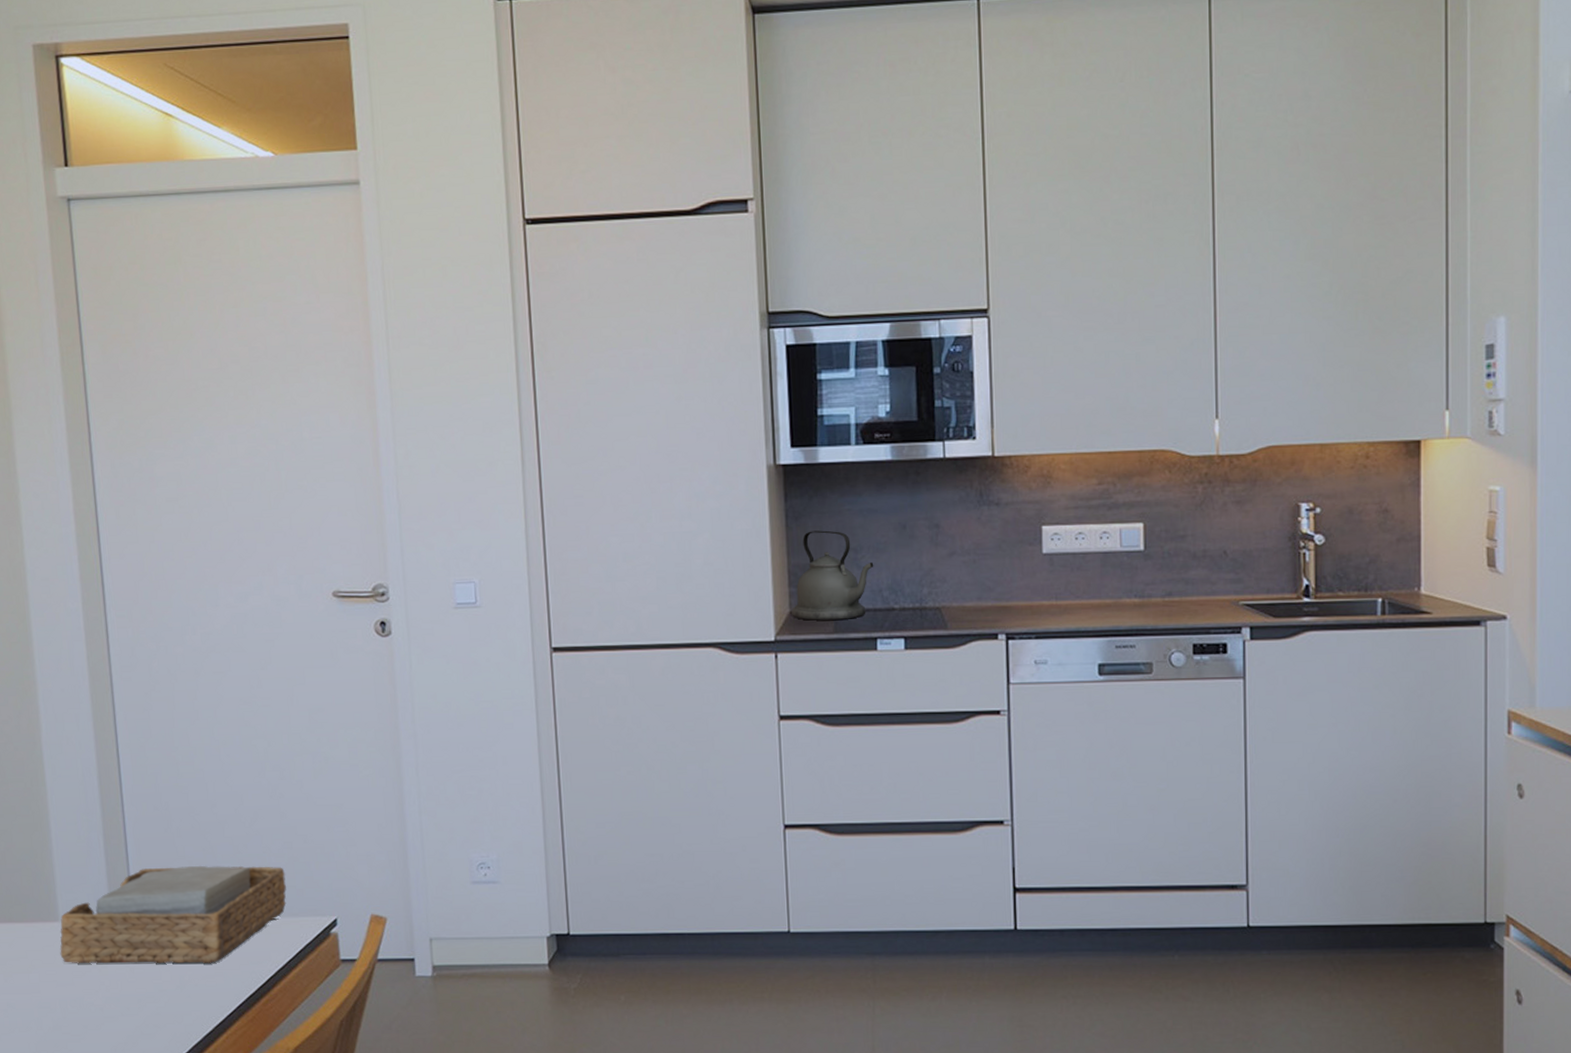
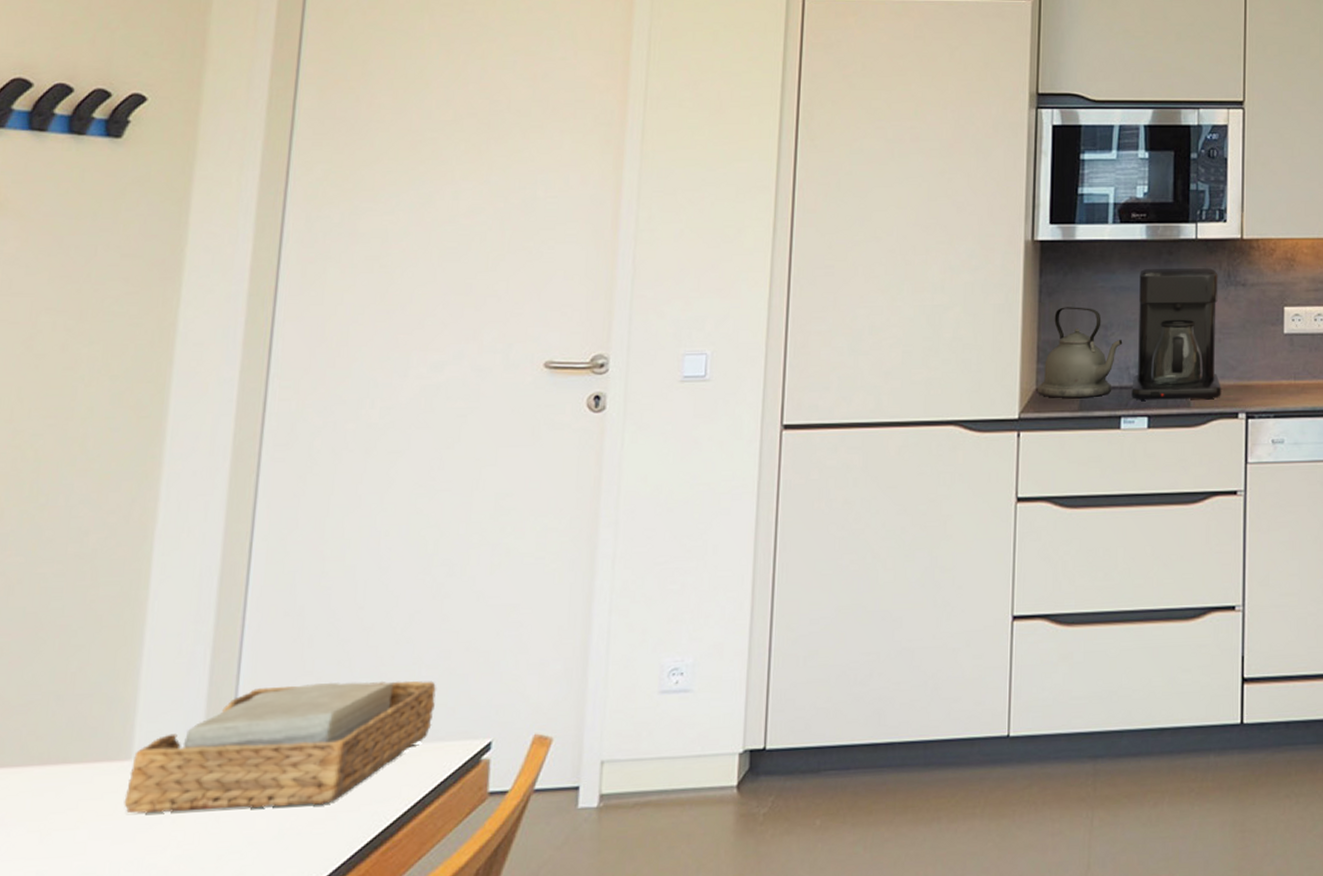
coffee maker: none [886,488,979,622] -> present [1131,268,1221,401]

